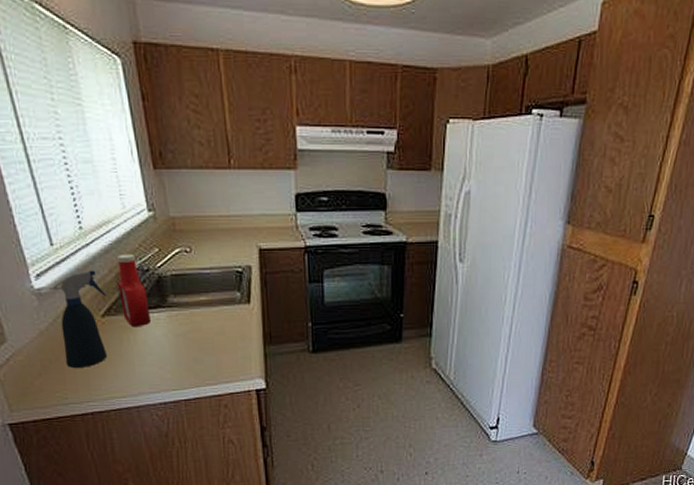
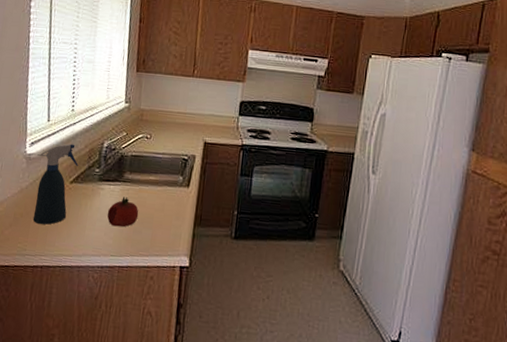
ketchup bottle: present [117,253,152,328] -> none [87,134,110,196]
fruit: none [157,324,196,358] -> present [107,197,139,227]

